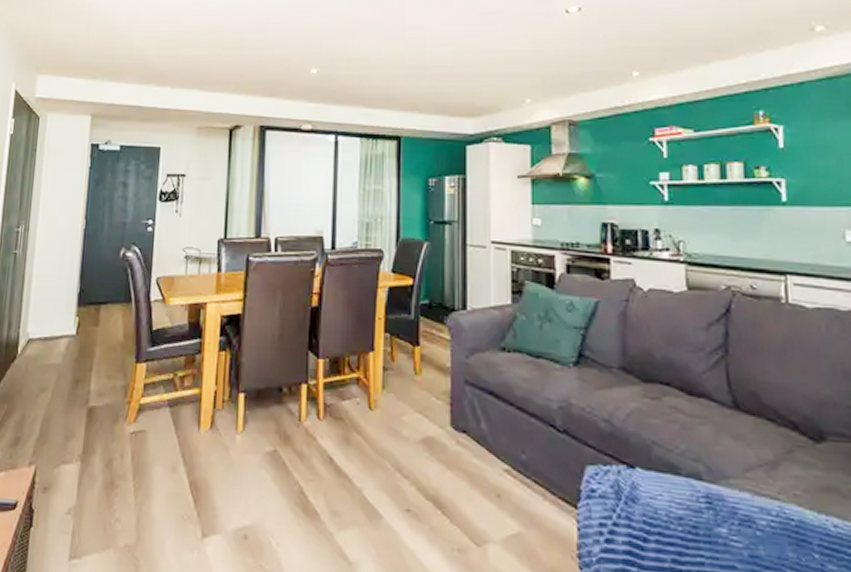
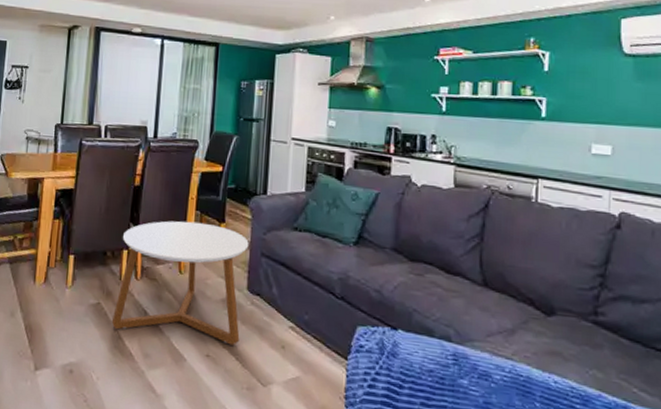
coffee table: none [291,346,449,496] -> present [111,220,249,345]

